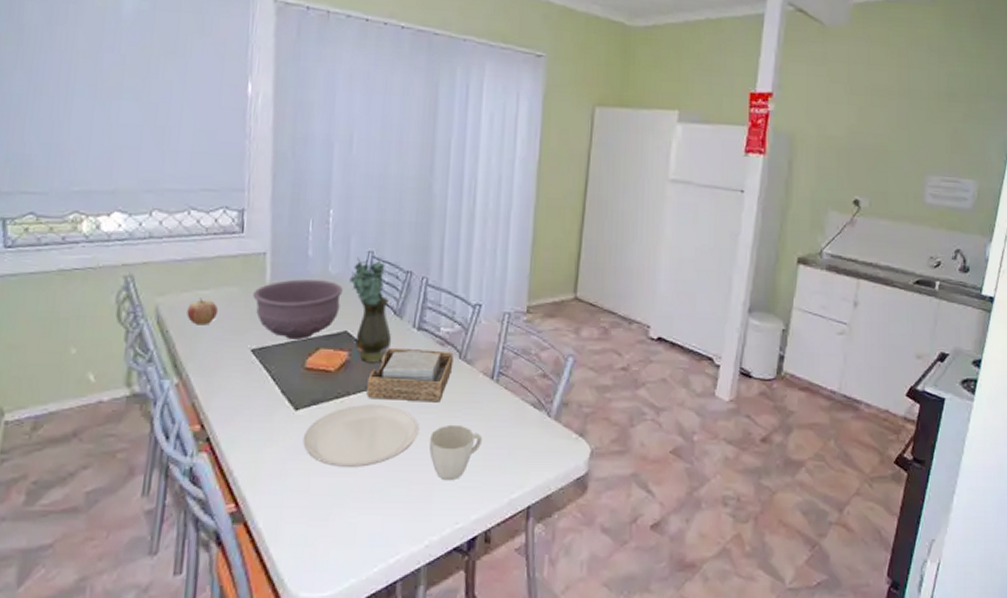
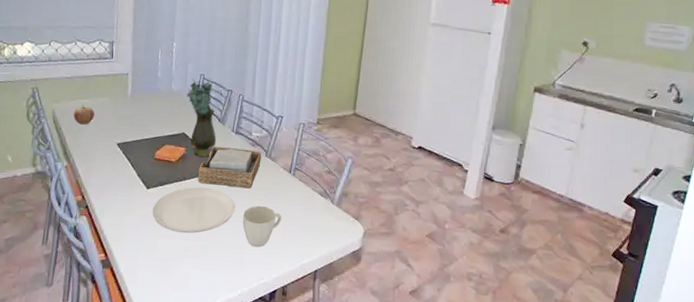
bowl: present [253,279,343,341] -> none [119,93,182,138]

